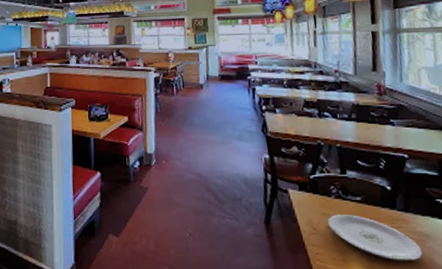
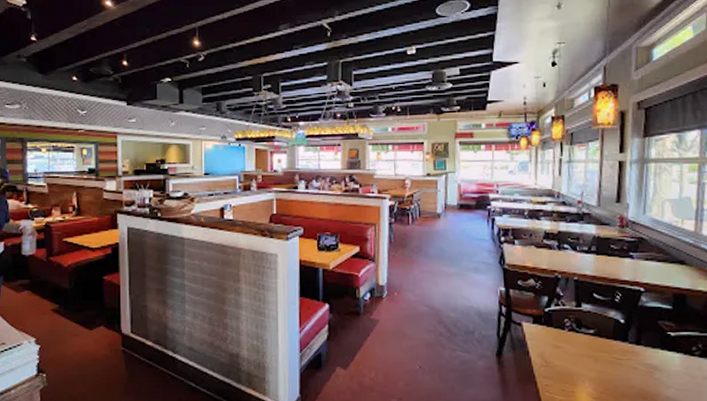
plate: present [328,215,423,261] -> none [559,347,650,392]

